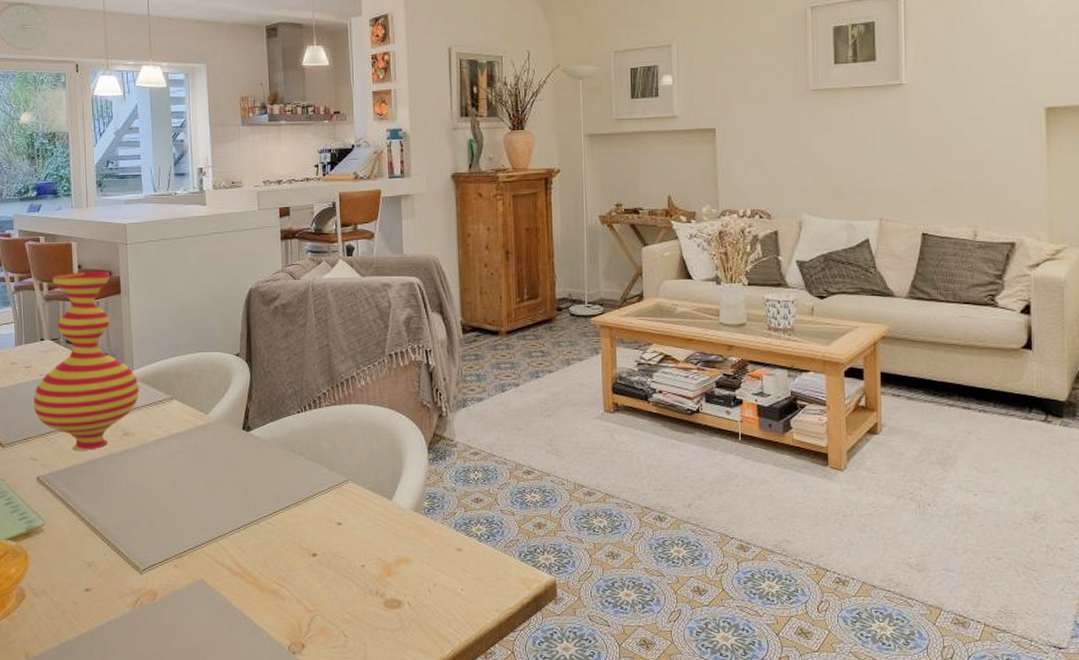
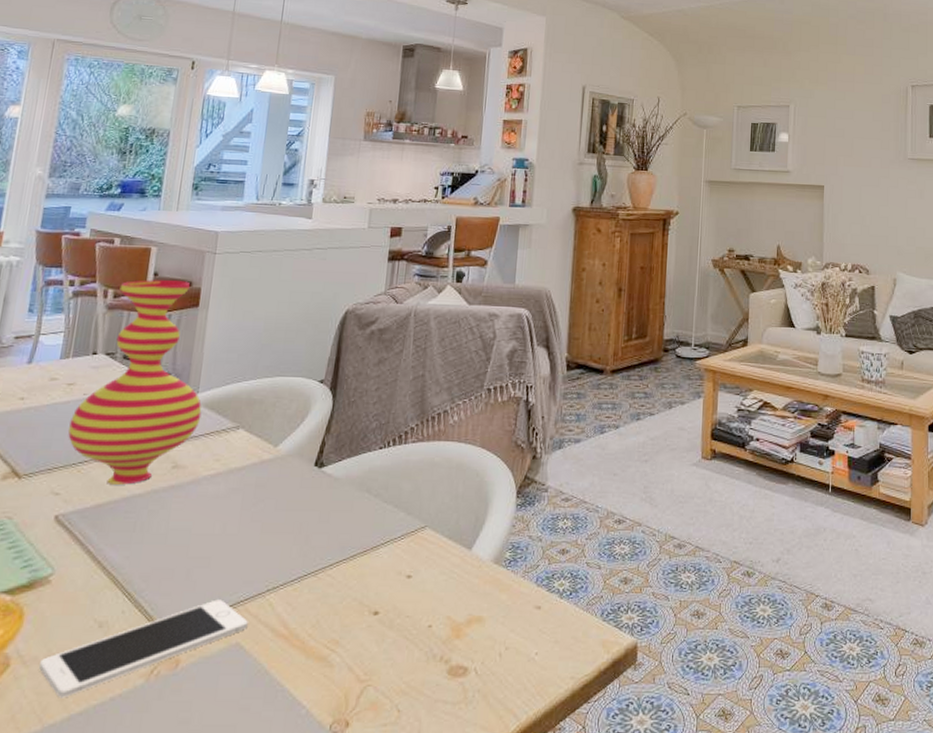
cell phone: none [48,544,207,622] -> present [39,599,248,698]

